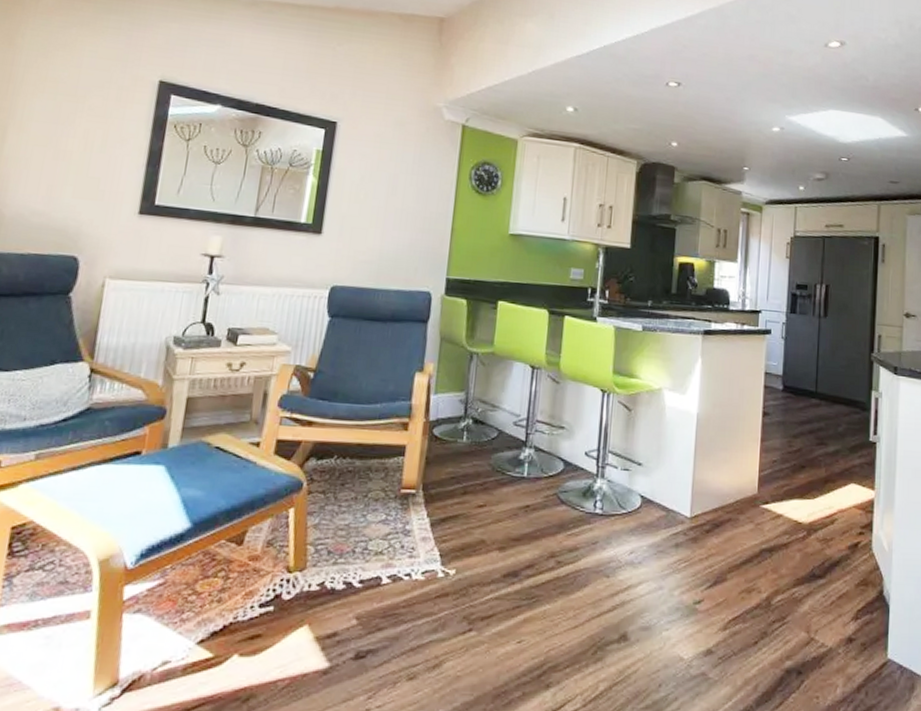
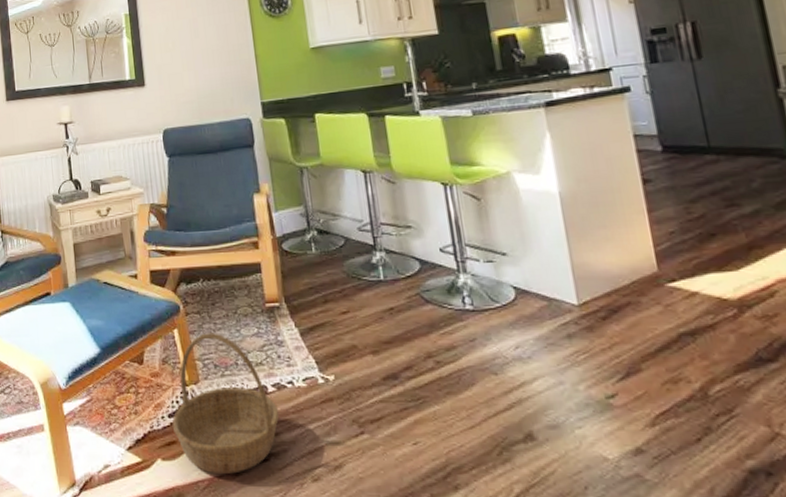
basket: none [261,515,389,672] -> present [172,333,280,474]

